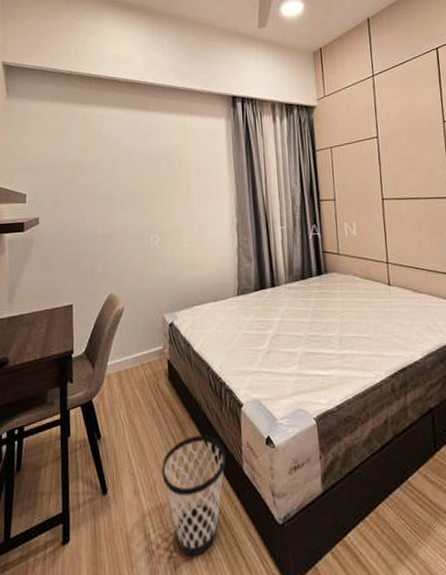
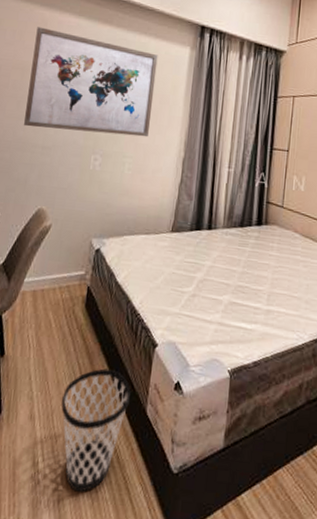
wall art: none [79,124,200,219] -> present [24,27,158,138]

